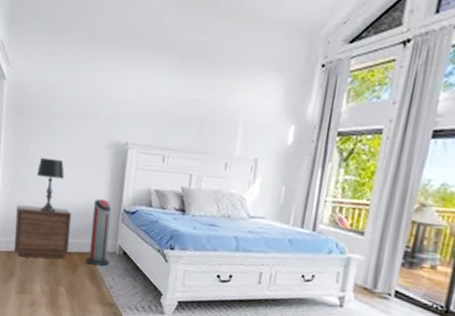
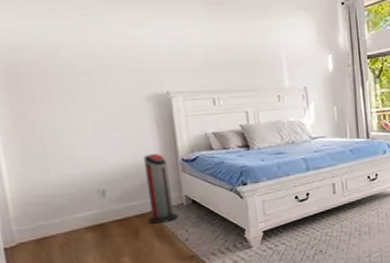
nightstand: present [13,204,72,259] -> none [35,173,125,242]
table lamp: present [37,157,64,212] -> none [57,122,97,182]

